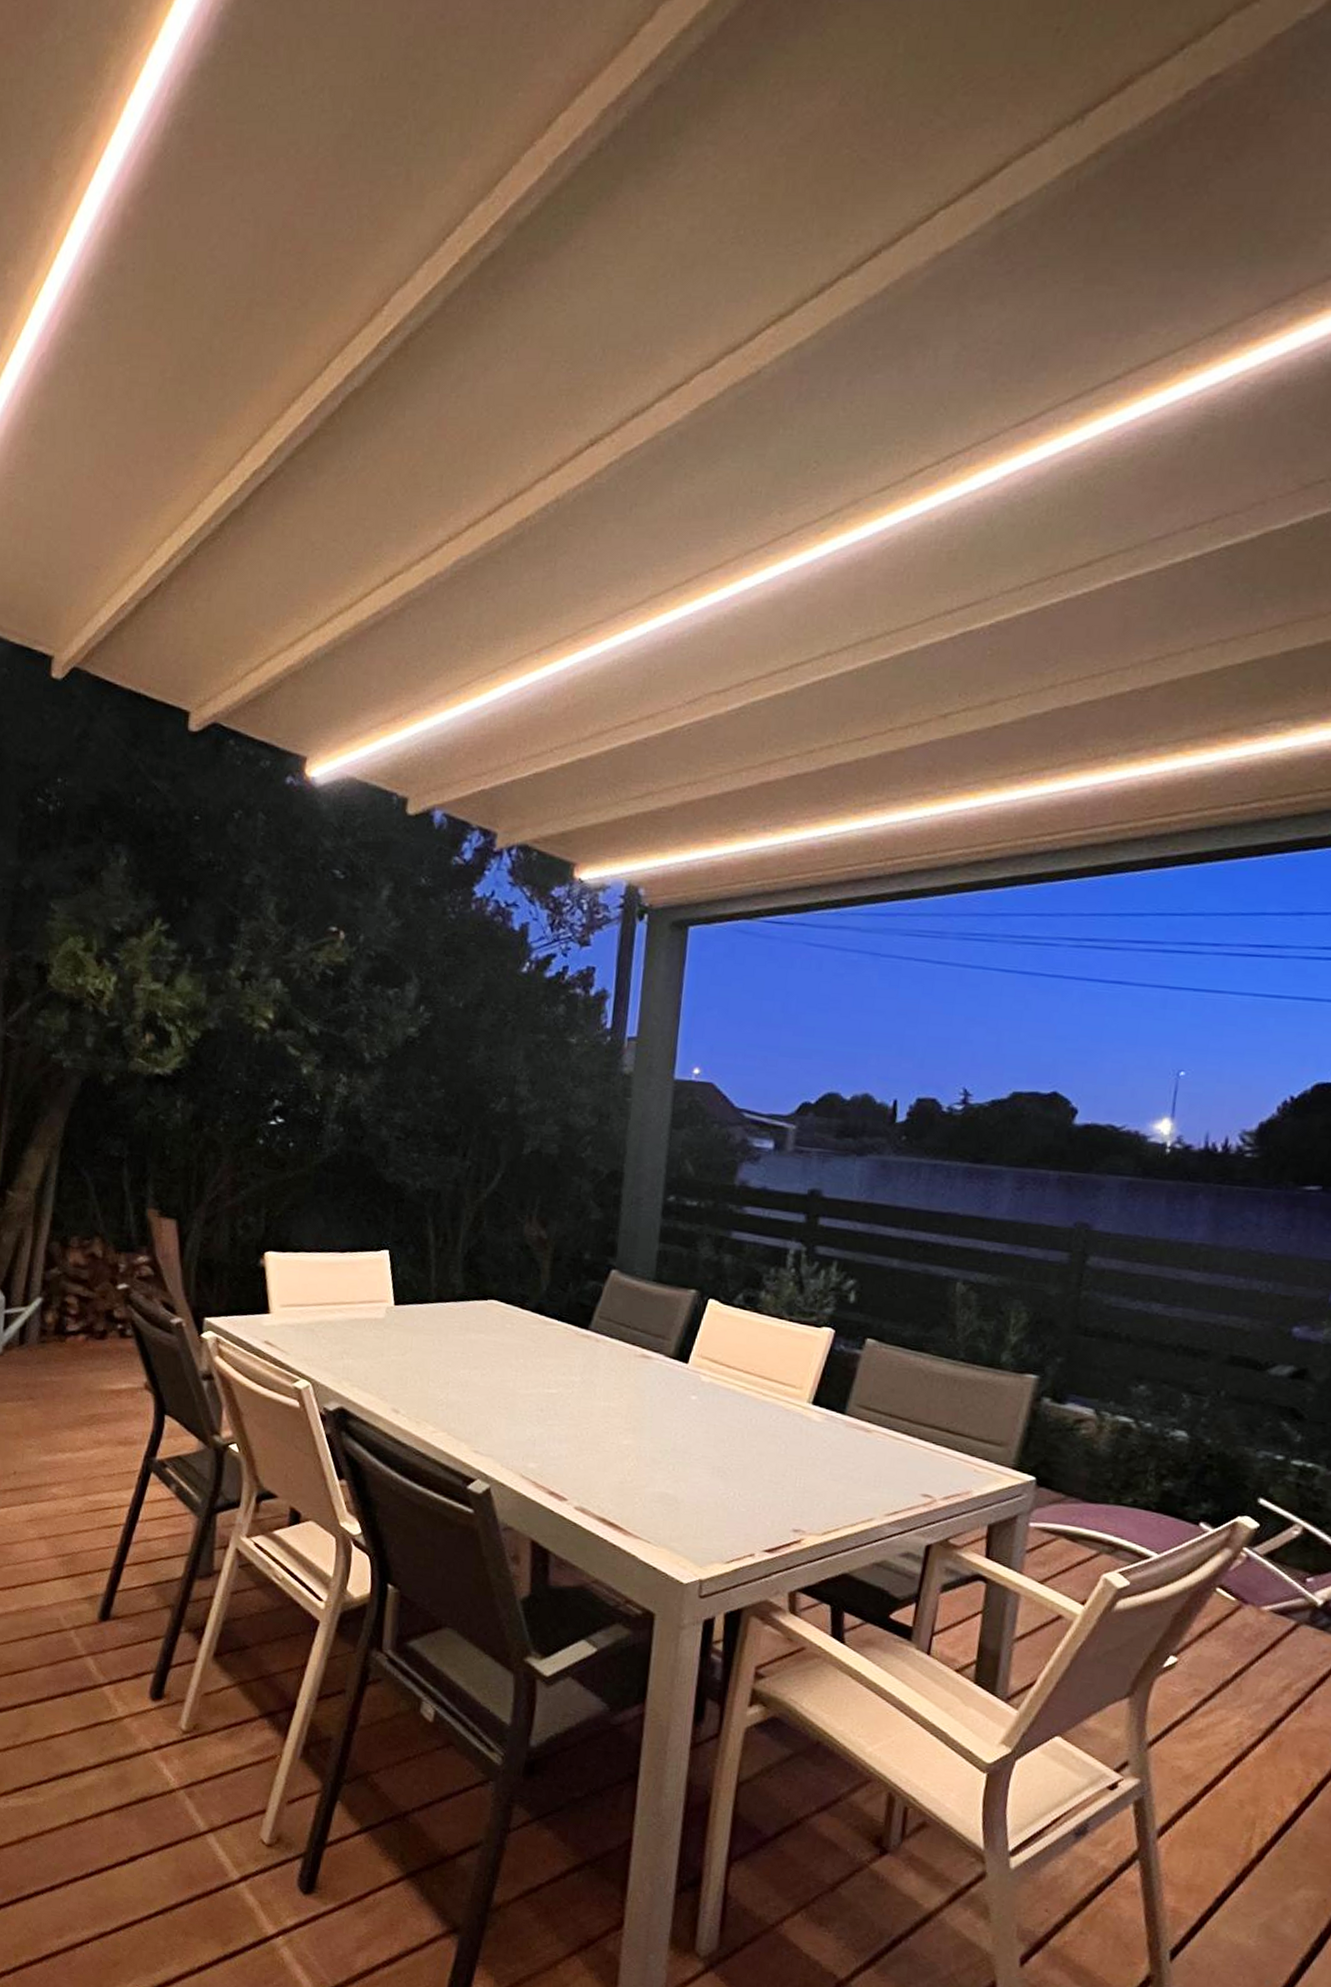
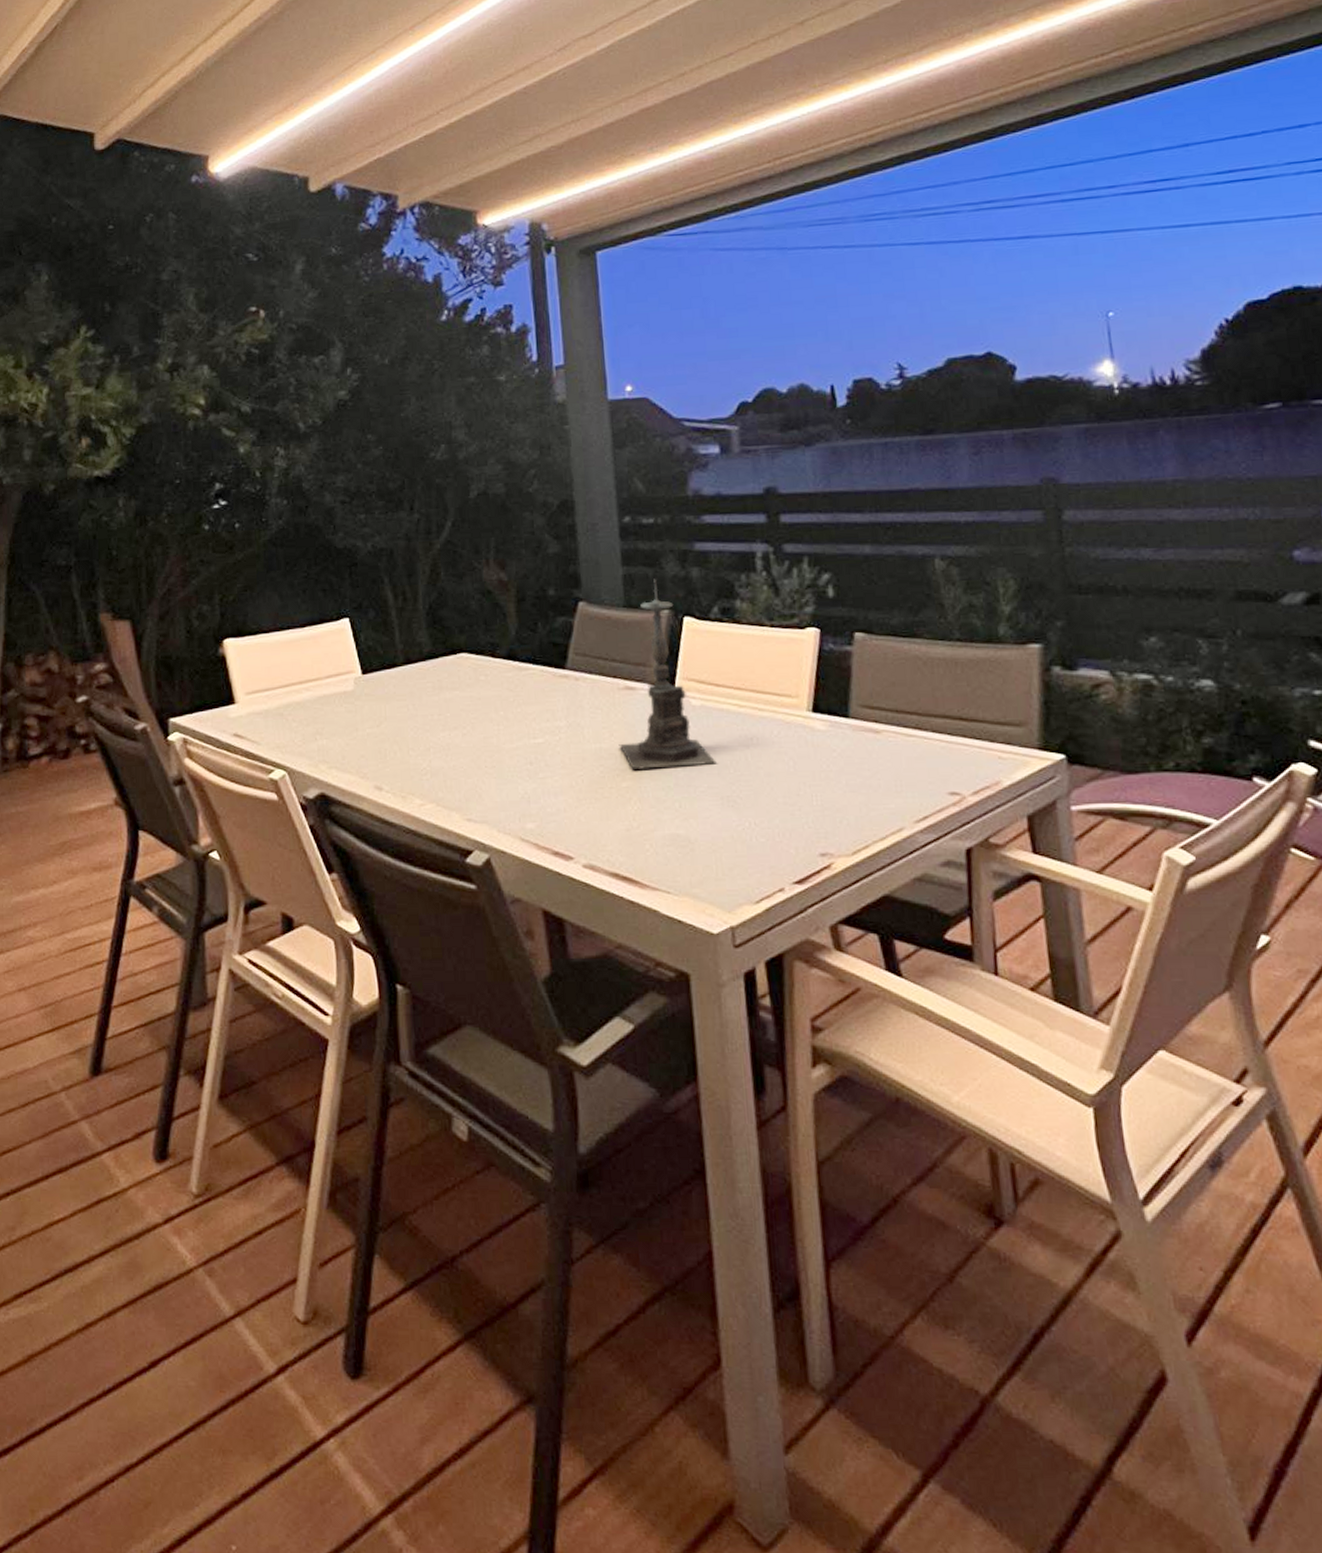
candle holder: none [626,1259,715,1437] -> present [618,578,717,771]

